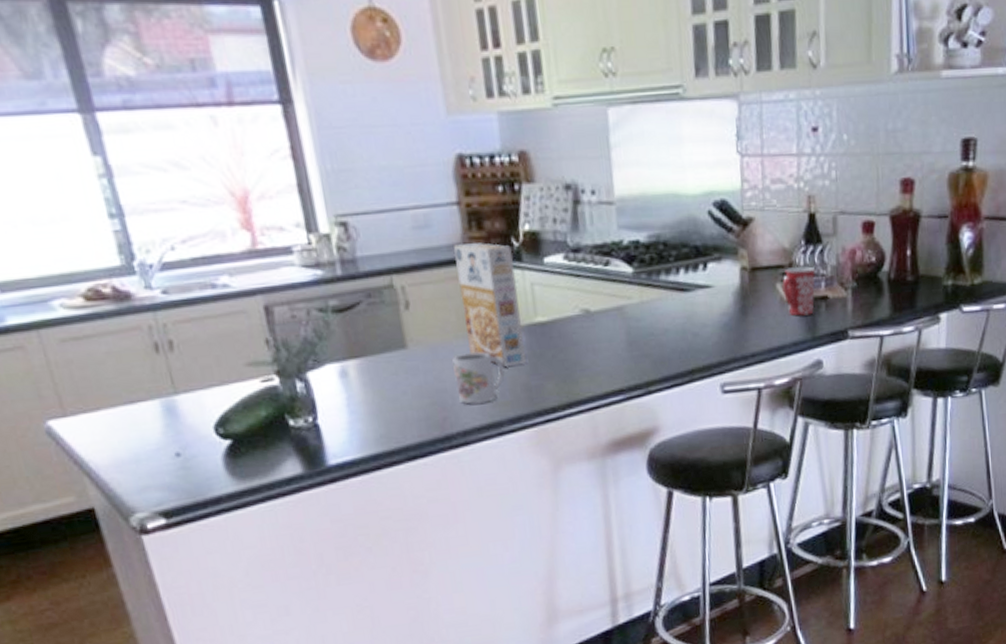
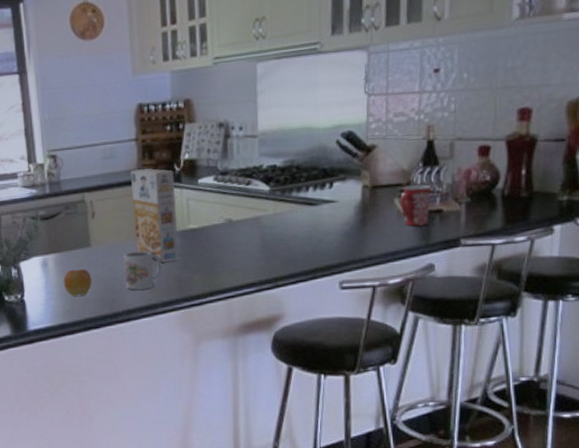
apple: none [372,378,413,416] -> present [63,269,92,296]

